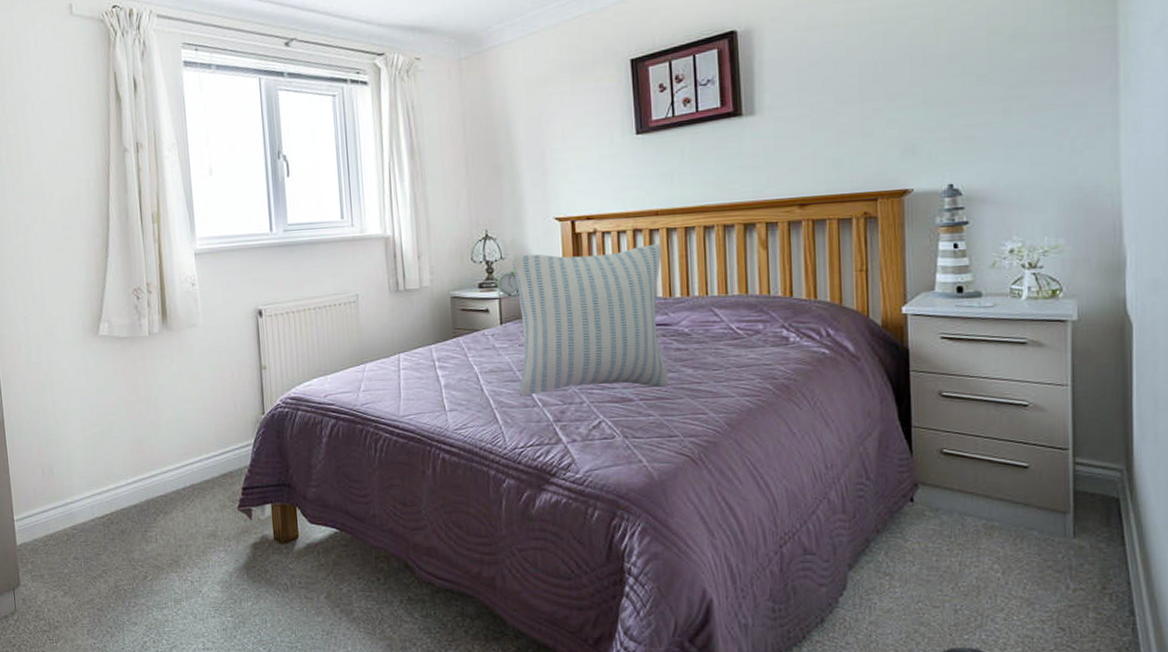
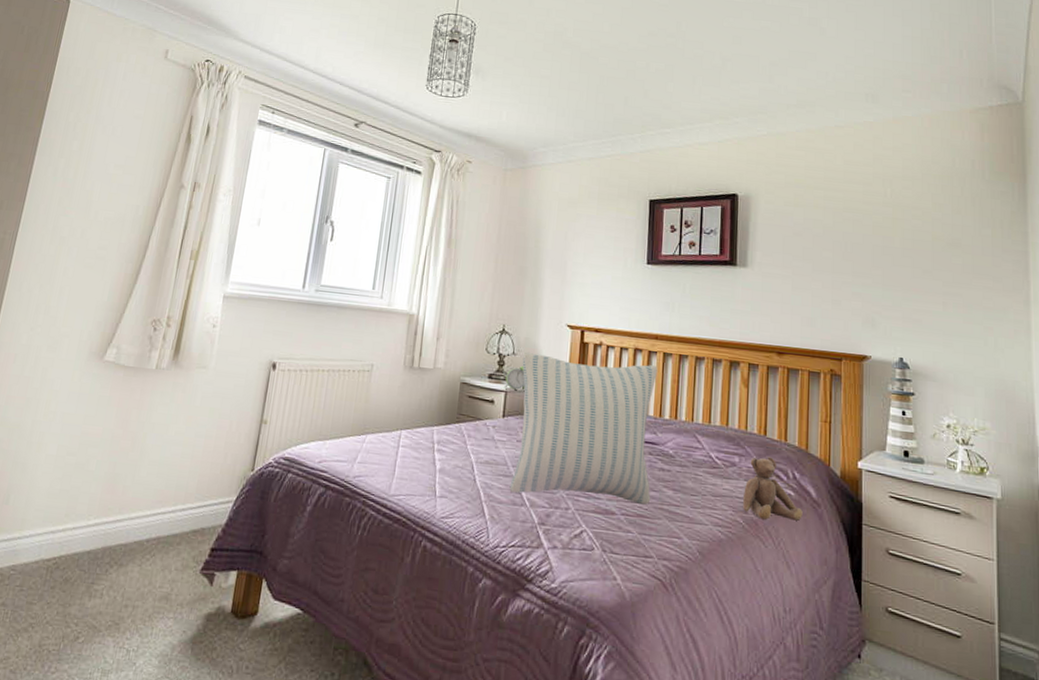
teddy bear: none [771,318,840,383] -> present [743,457,803,522]

